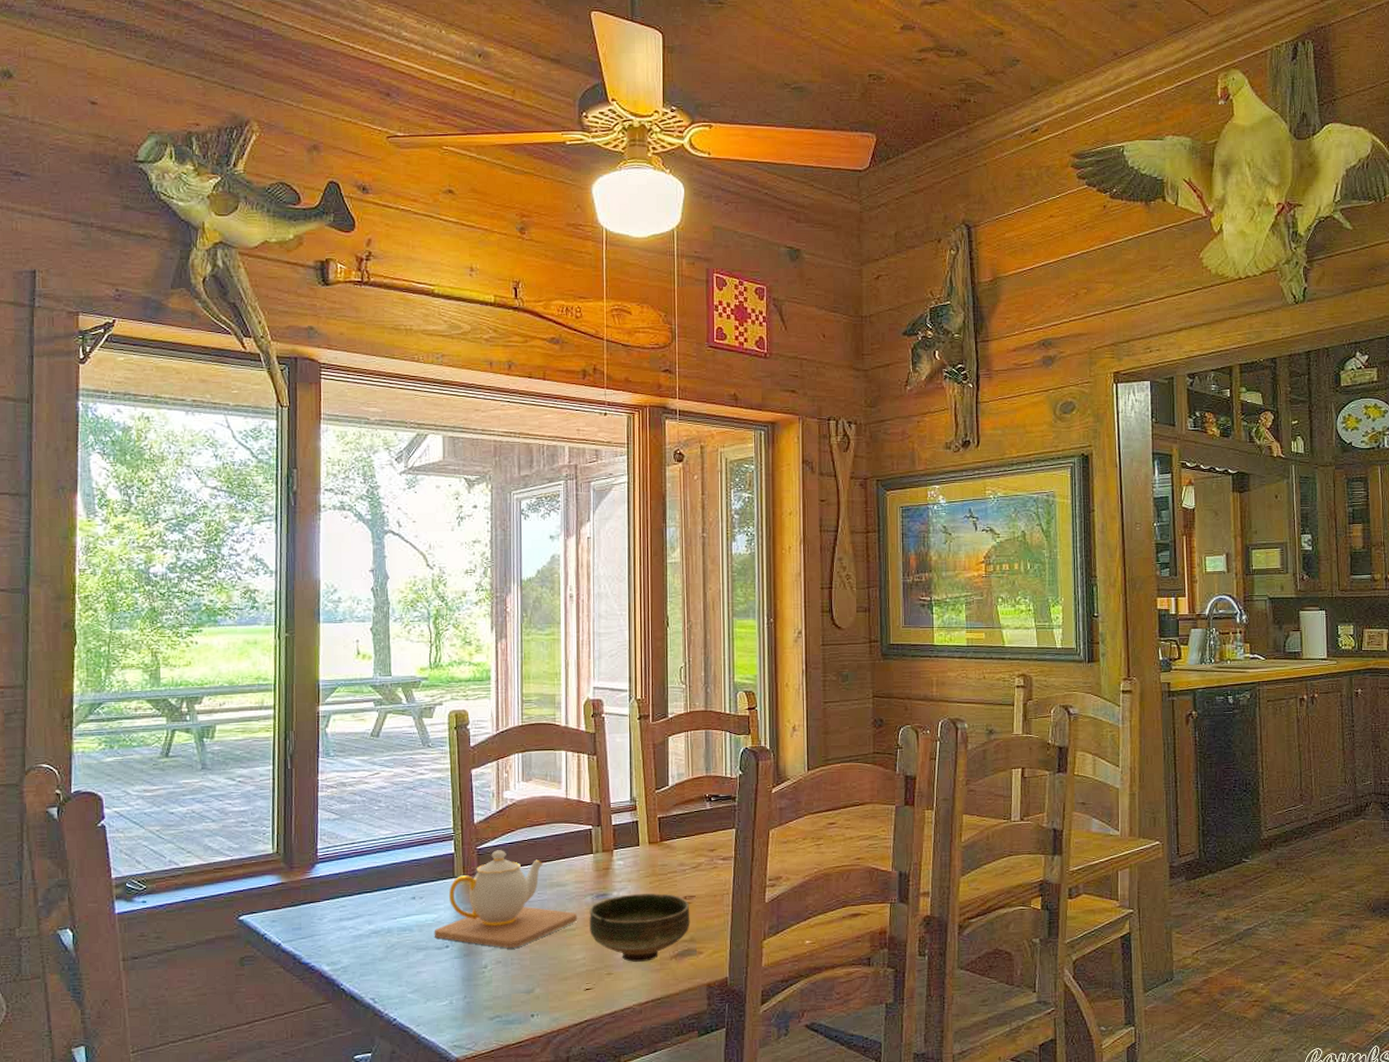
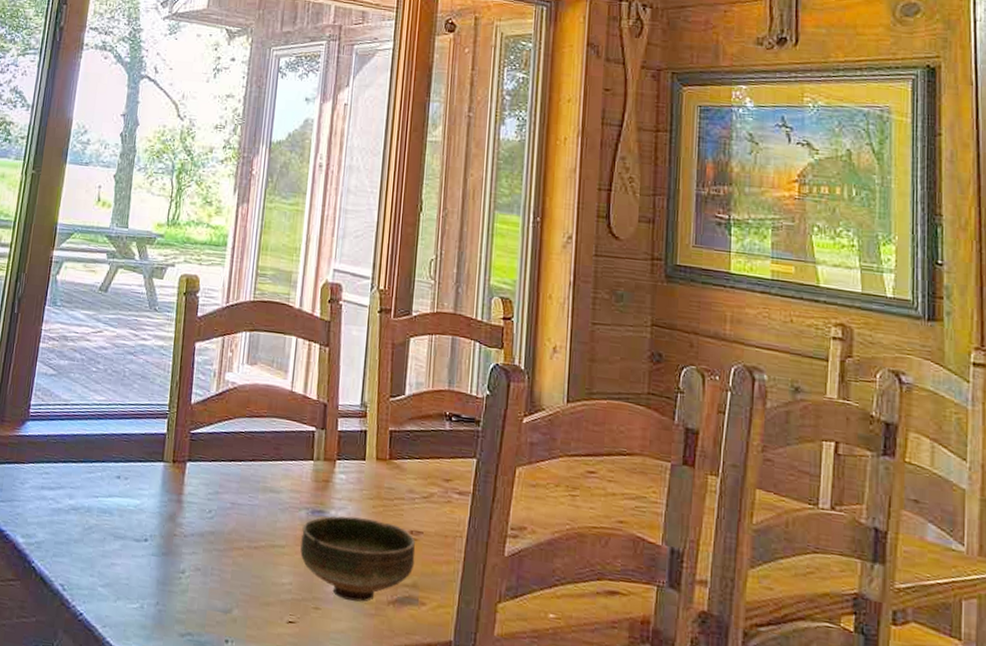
teapot: present [434,850,578,948] -> none [134,438,289,556]

